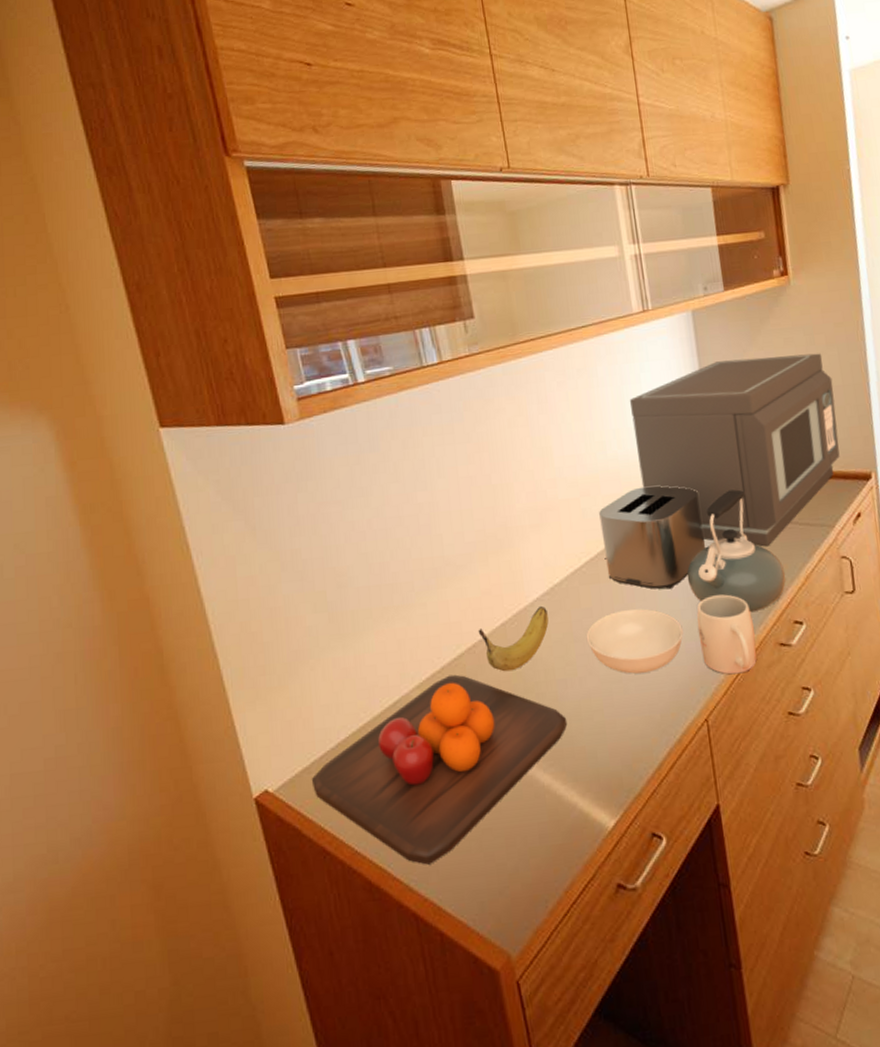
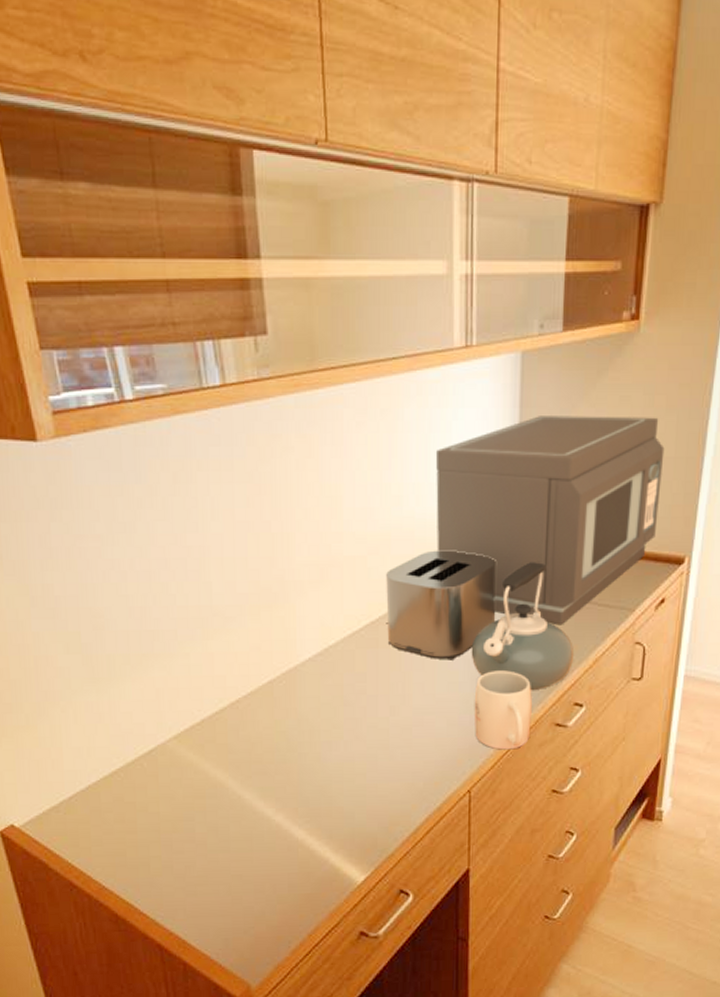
chopping board: present [311,674,568,865] -> none [59,728,328,903]
fruit: present [478,605,549,672] -> none [243,666,319,730]
bowl: present [586,608,683,674] -> none [357,677,458,742]

